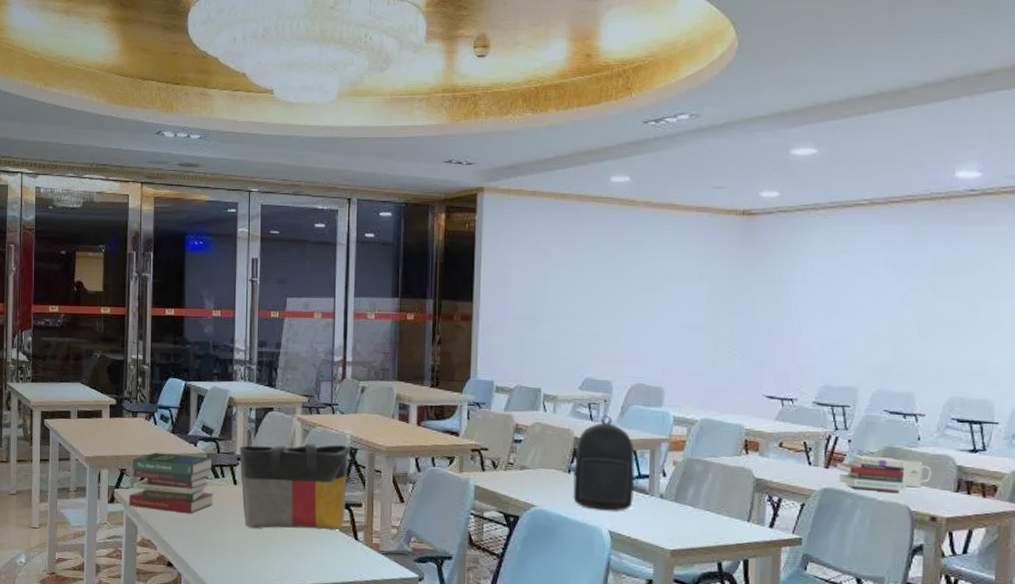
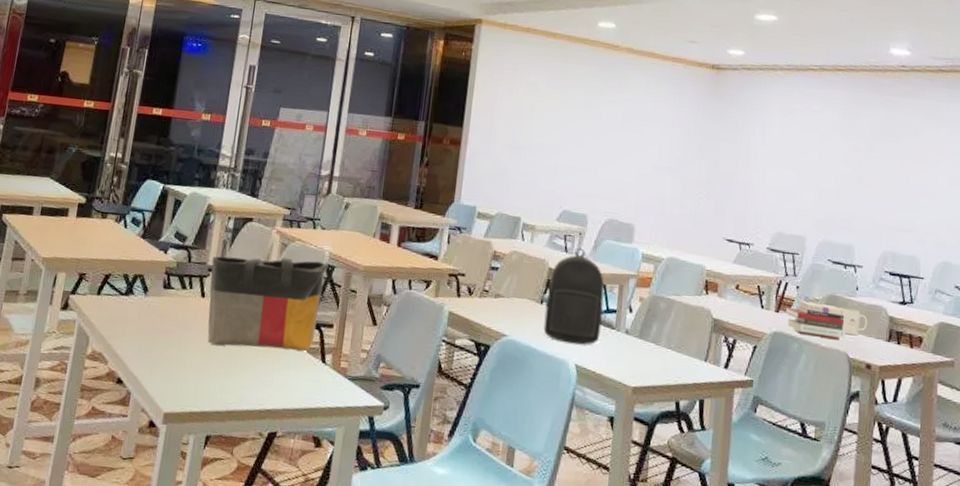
books: present [129,453,213,514] -> none [83,258,182,327]

